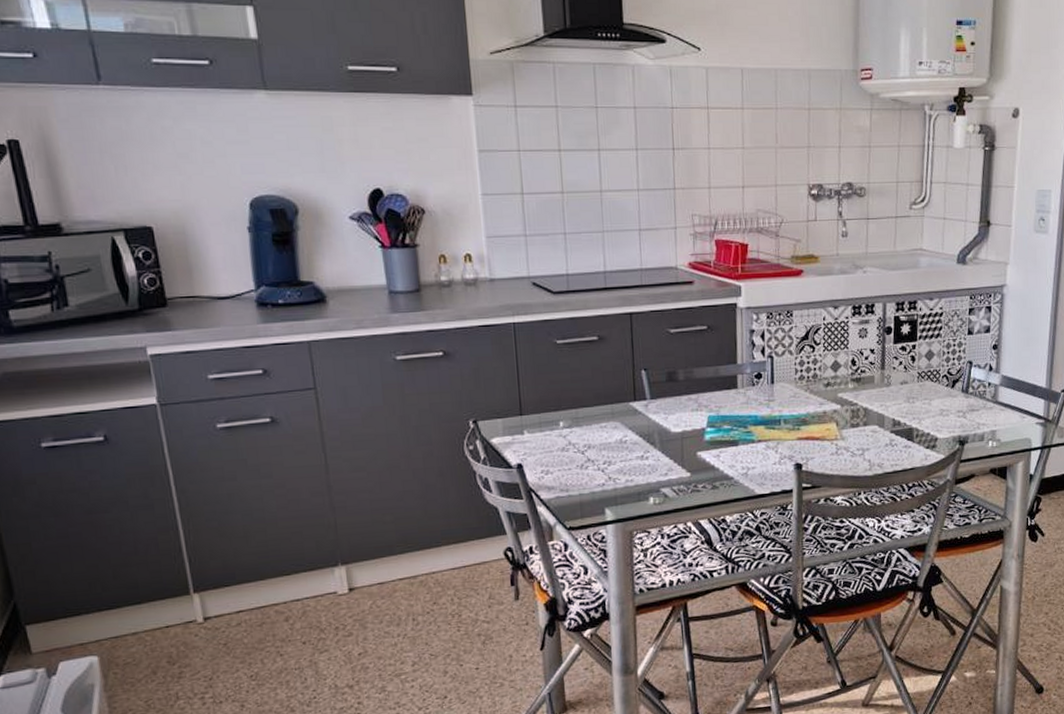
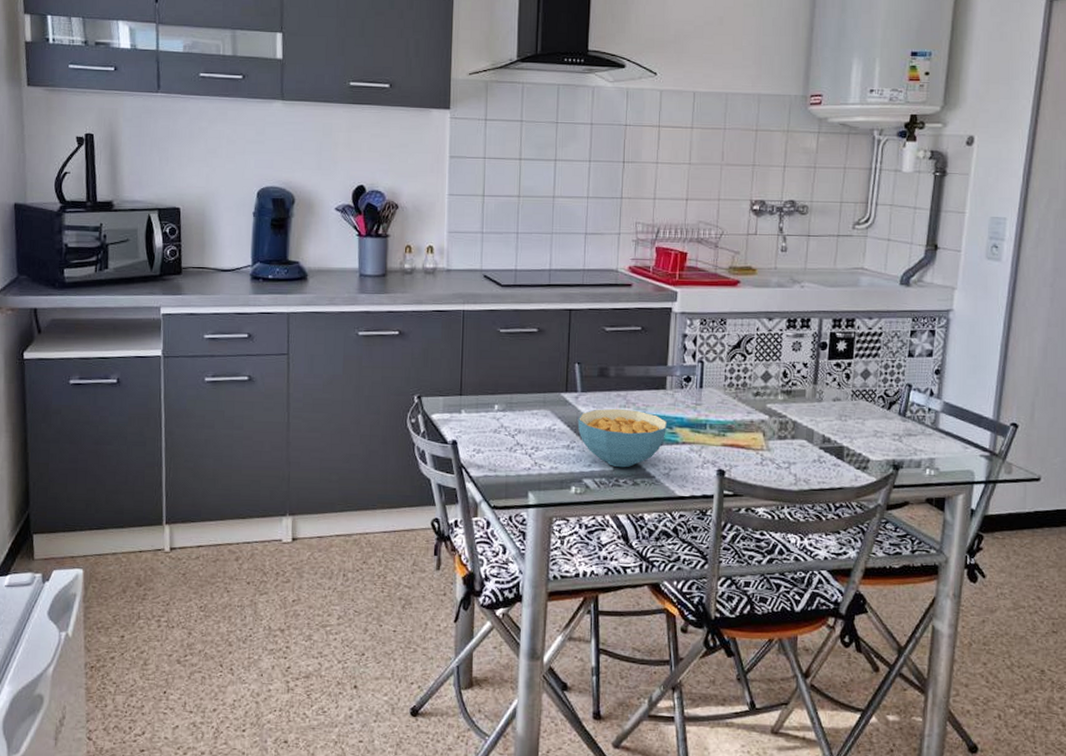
cereal bowl: none [649,412,742,473] -> present [577,408,668,468]

